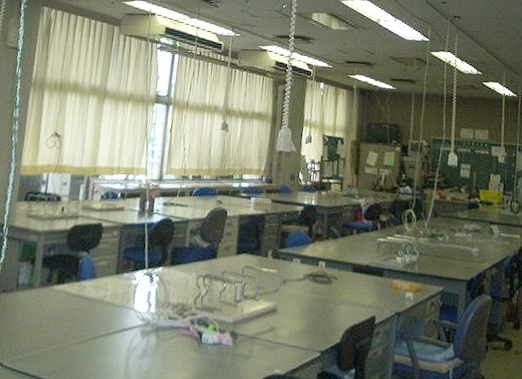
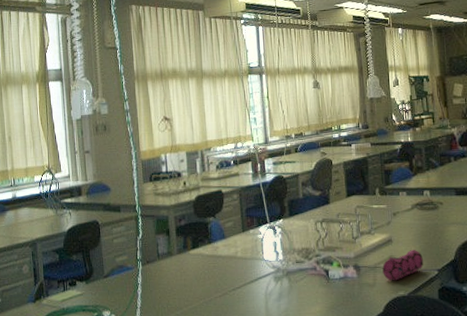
pencil case: none [261,324,307,357] -> present [382,250,423,281]

